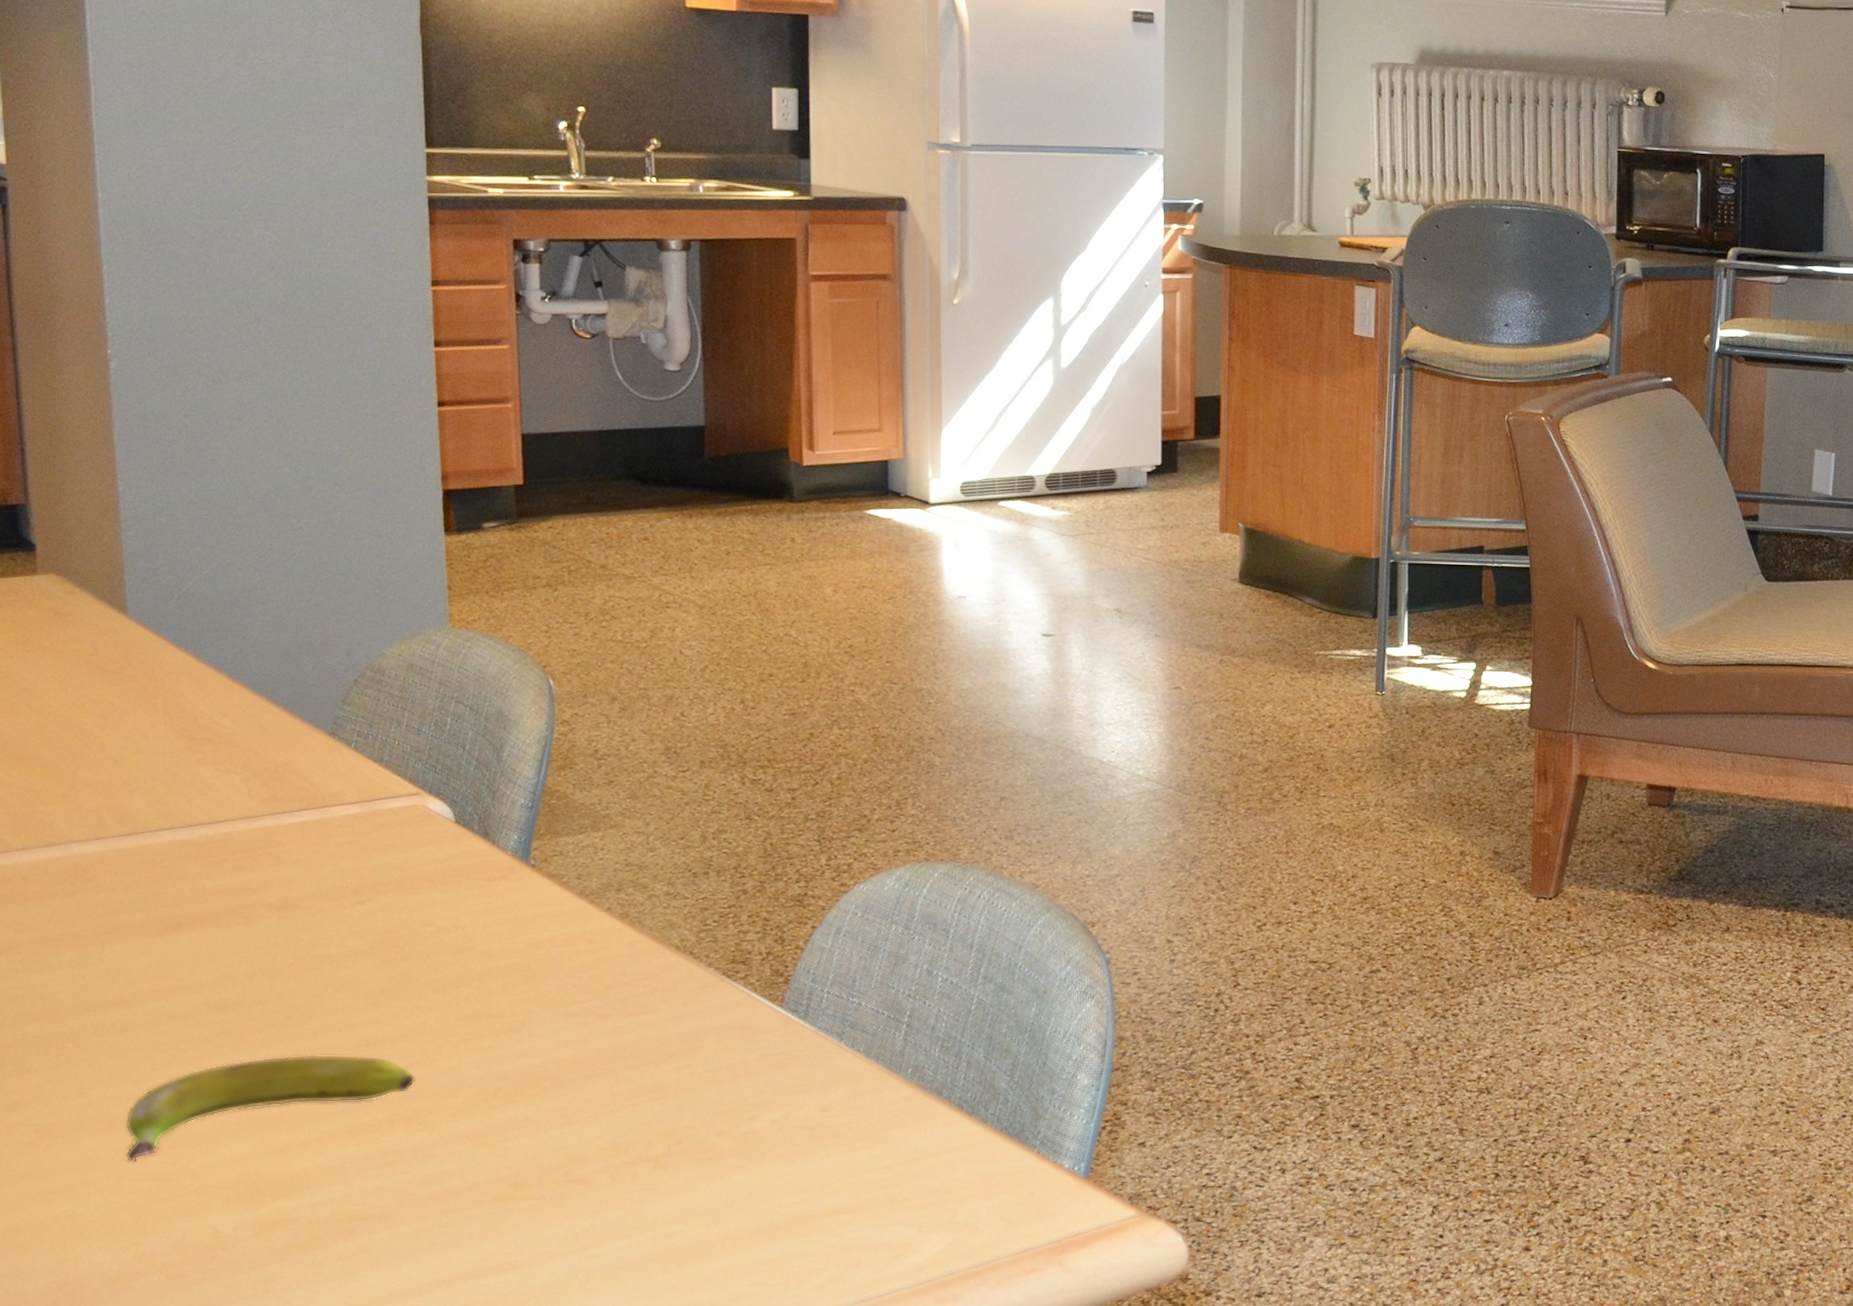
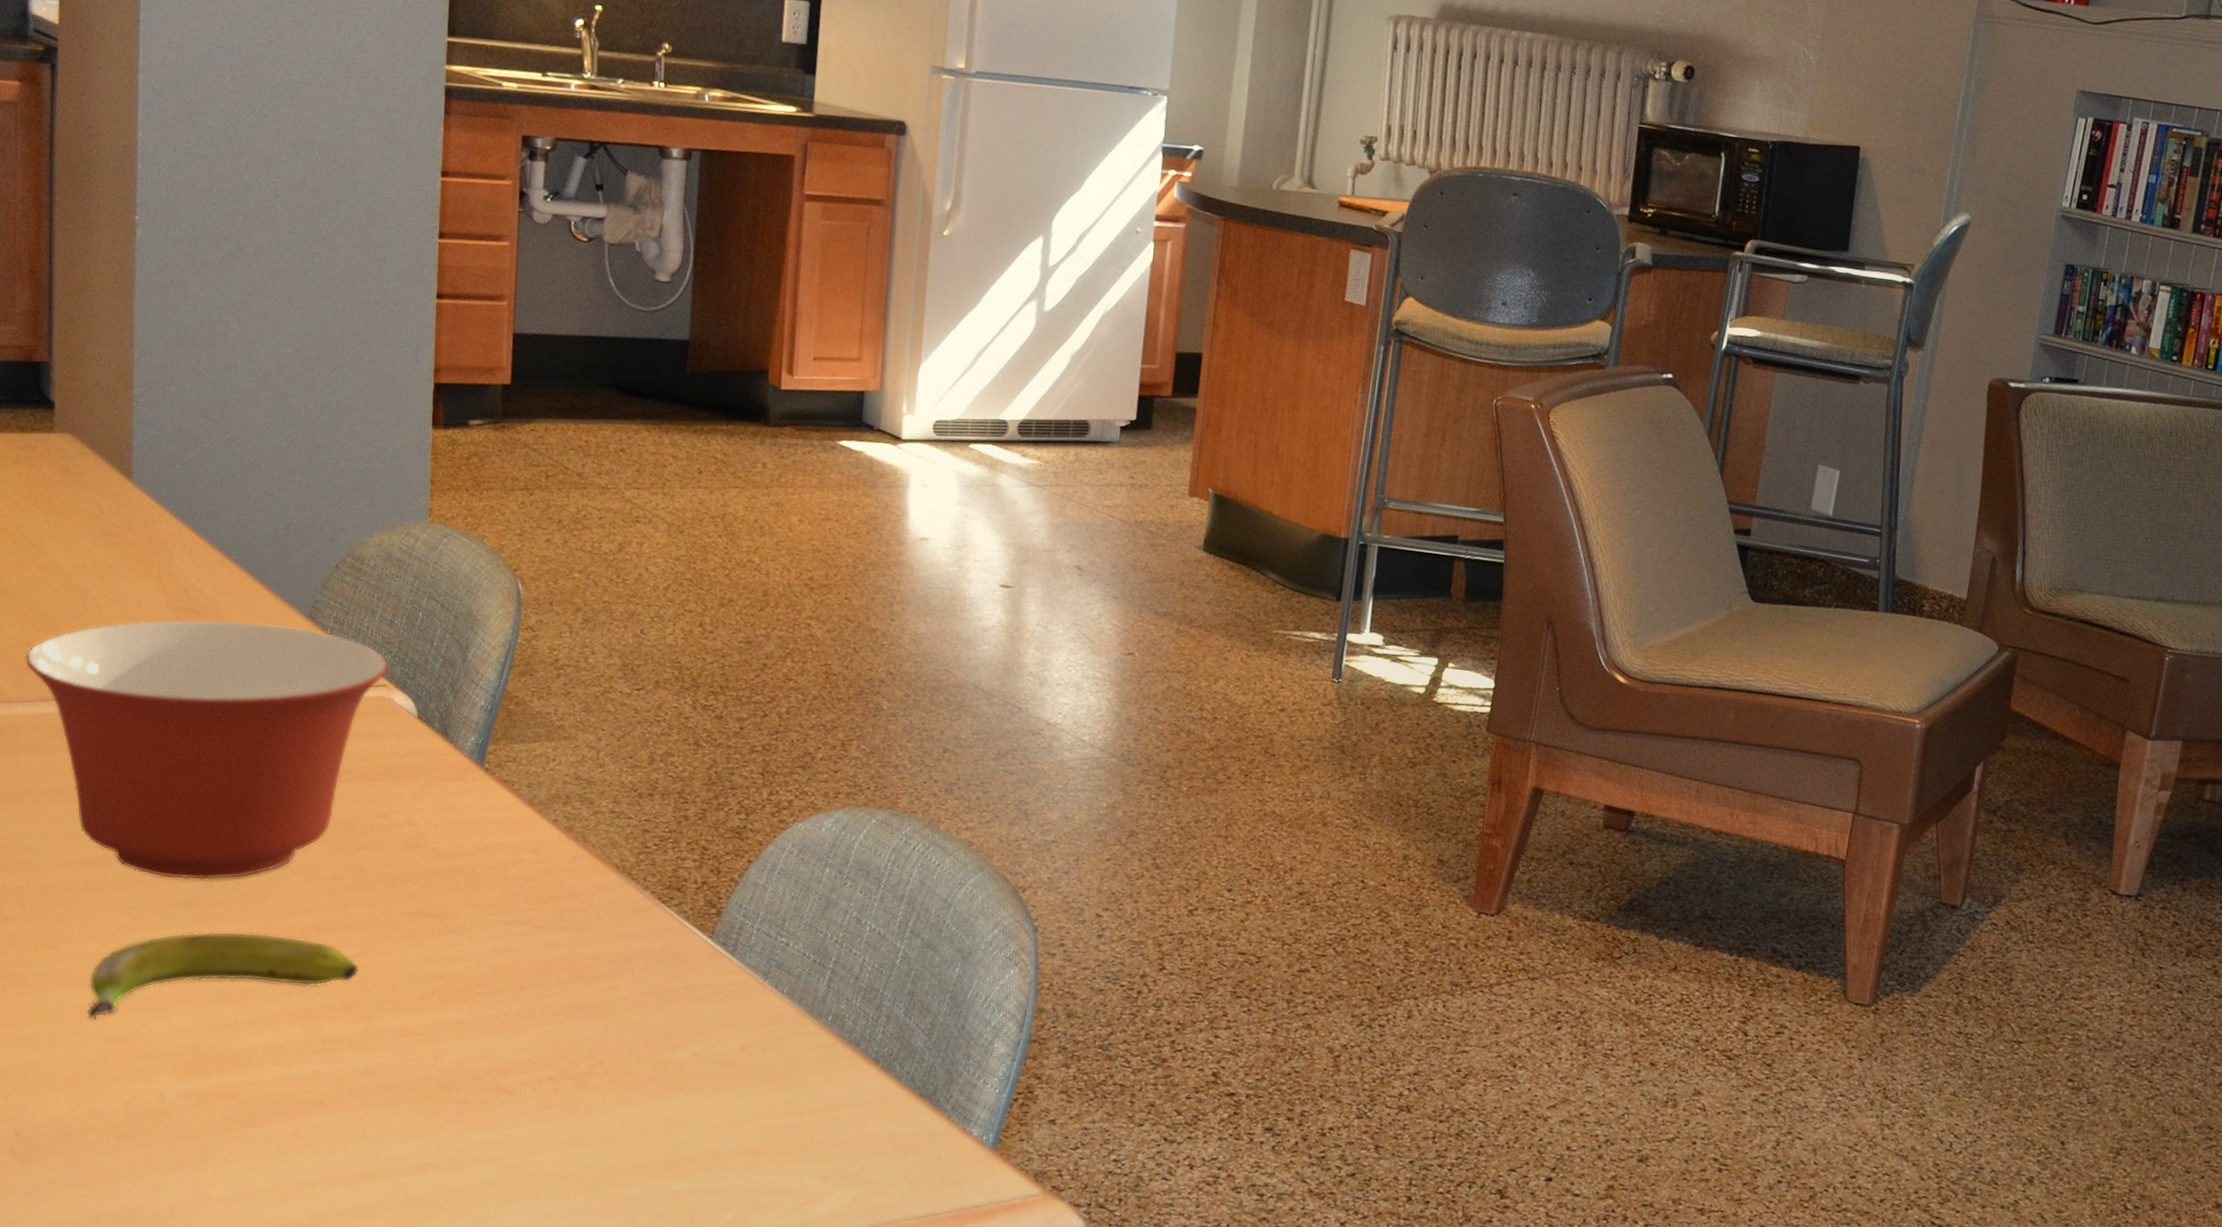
mixing bowl: none [26,744,421,1010] -> present [25,619,389,881]

